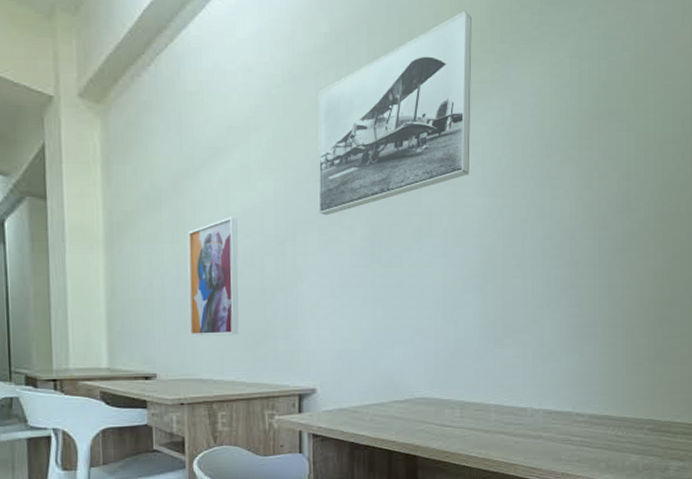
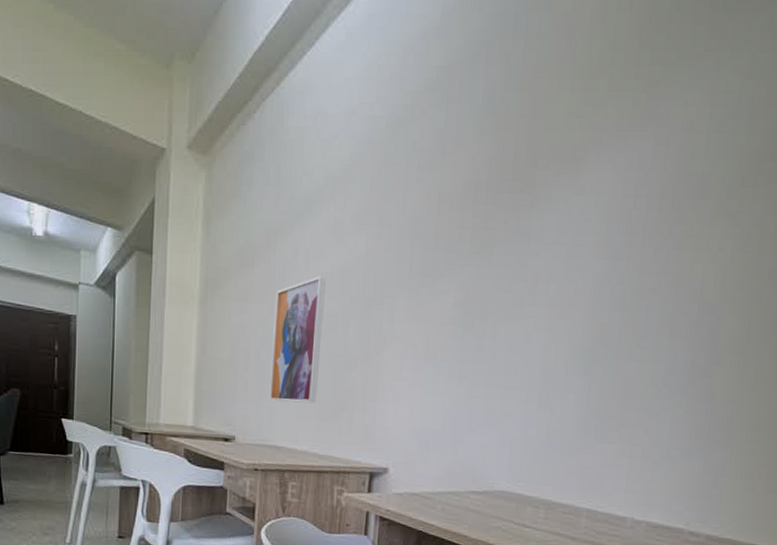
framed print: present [318,11,472,216] -> none [410,27,615,278]

